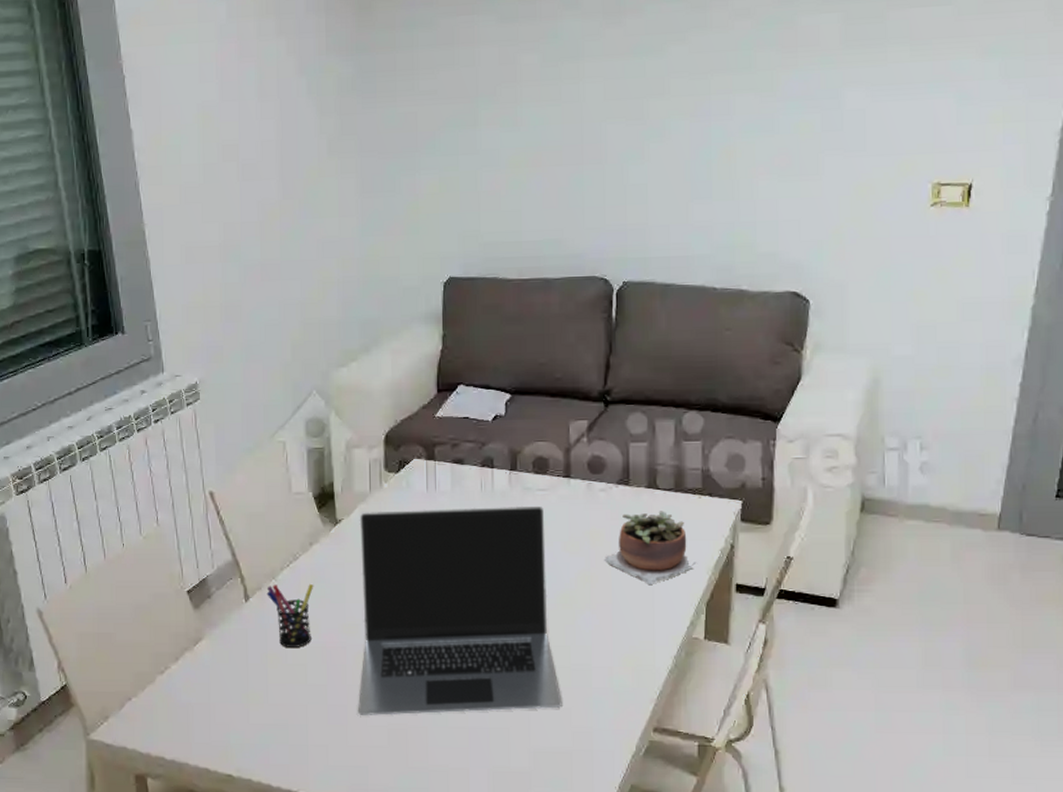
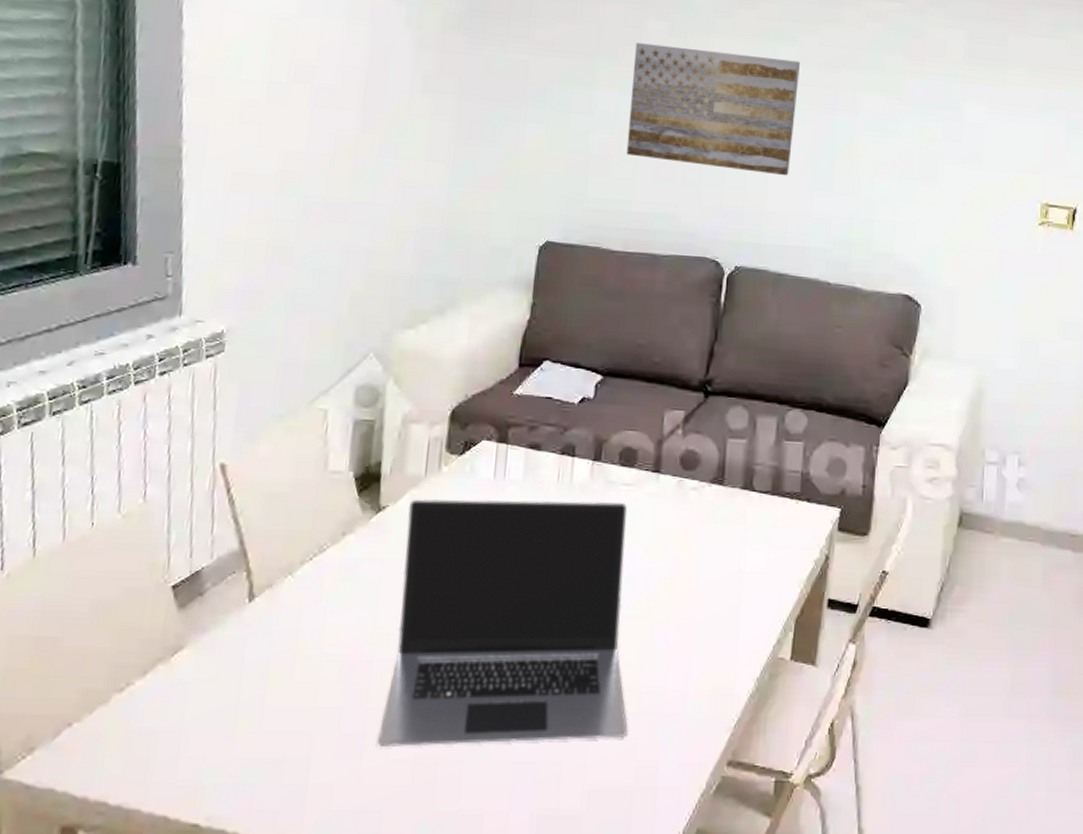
pen holder: present [266,583,314,647] -> none [278,581,342,661]
wall art: none [510,72,670,189] -> present [626,43,800,176]
succulent plant: present [605,511,697,584] -> none [690,515,789,596]

